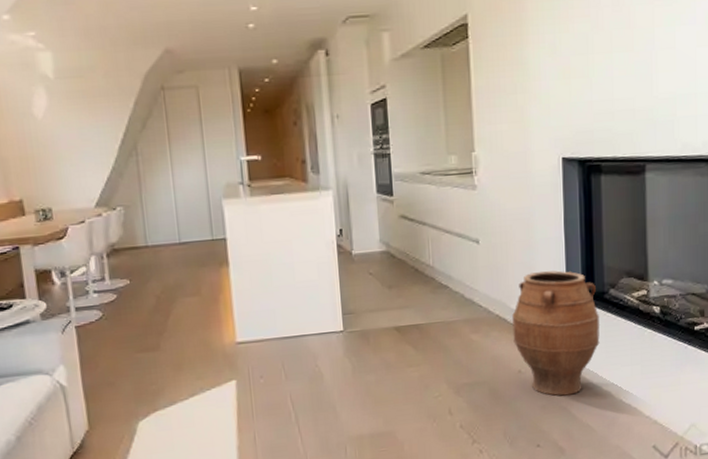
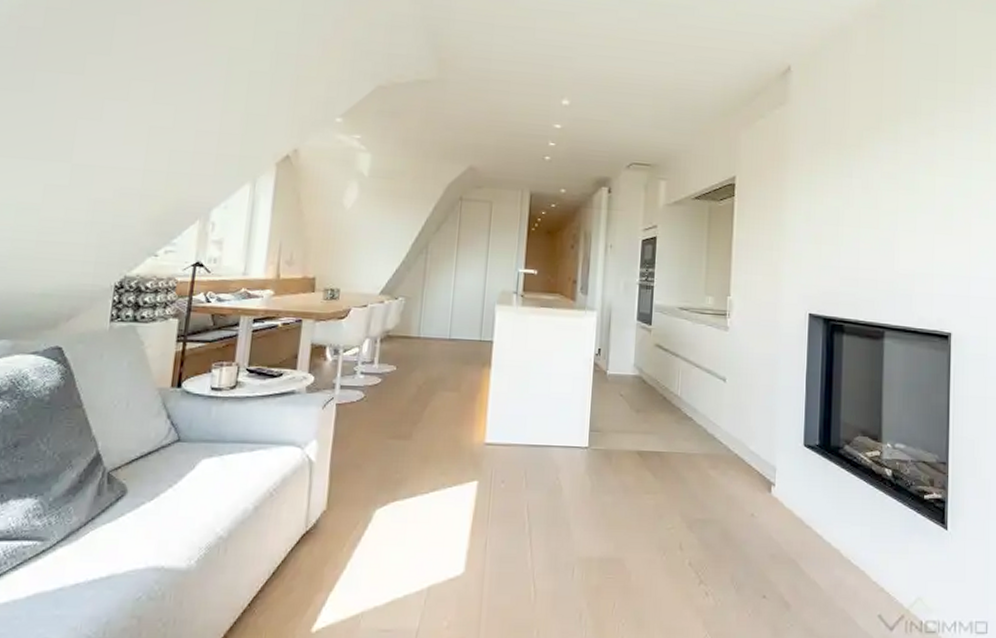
vase: present [512,270,600,396] -> none [749,418,833,547]

